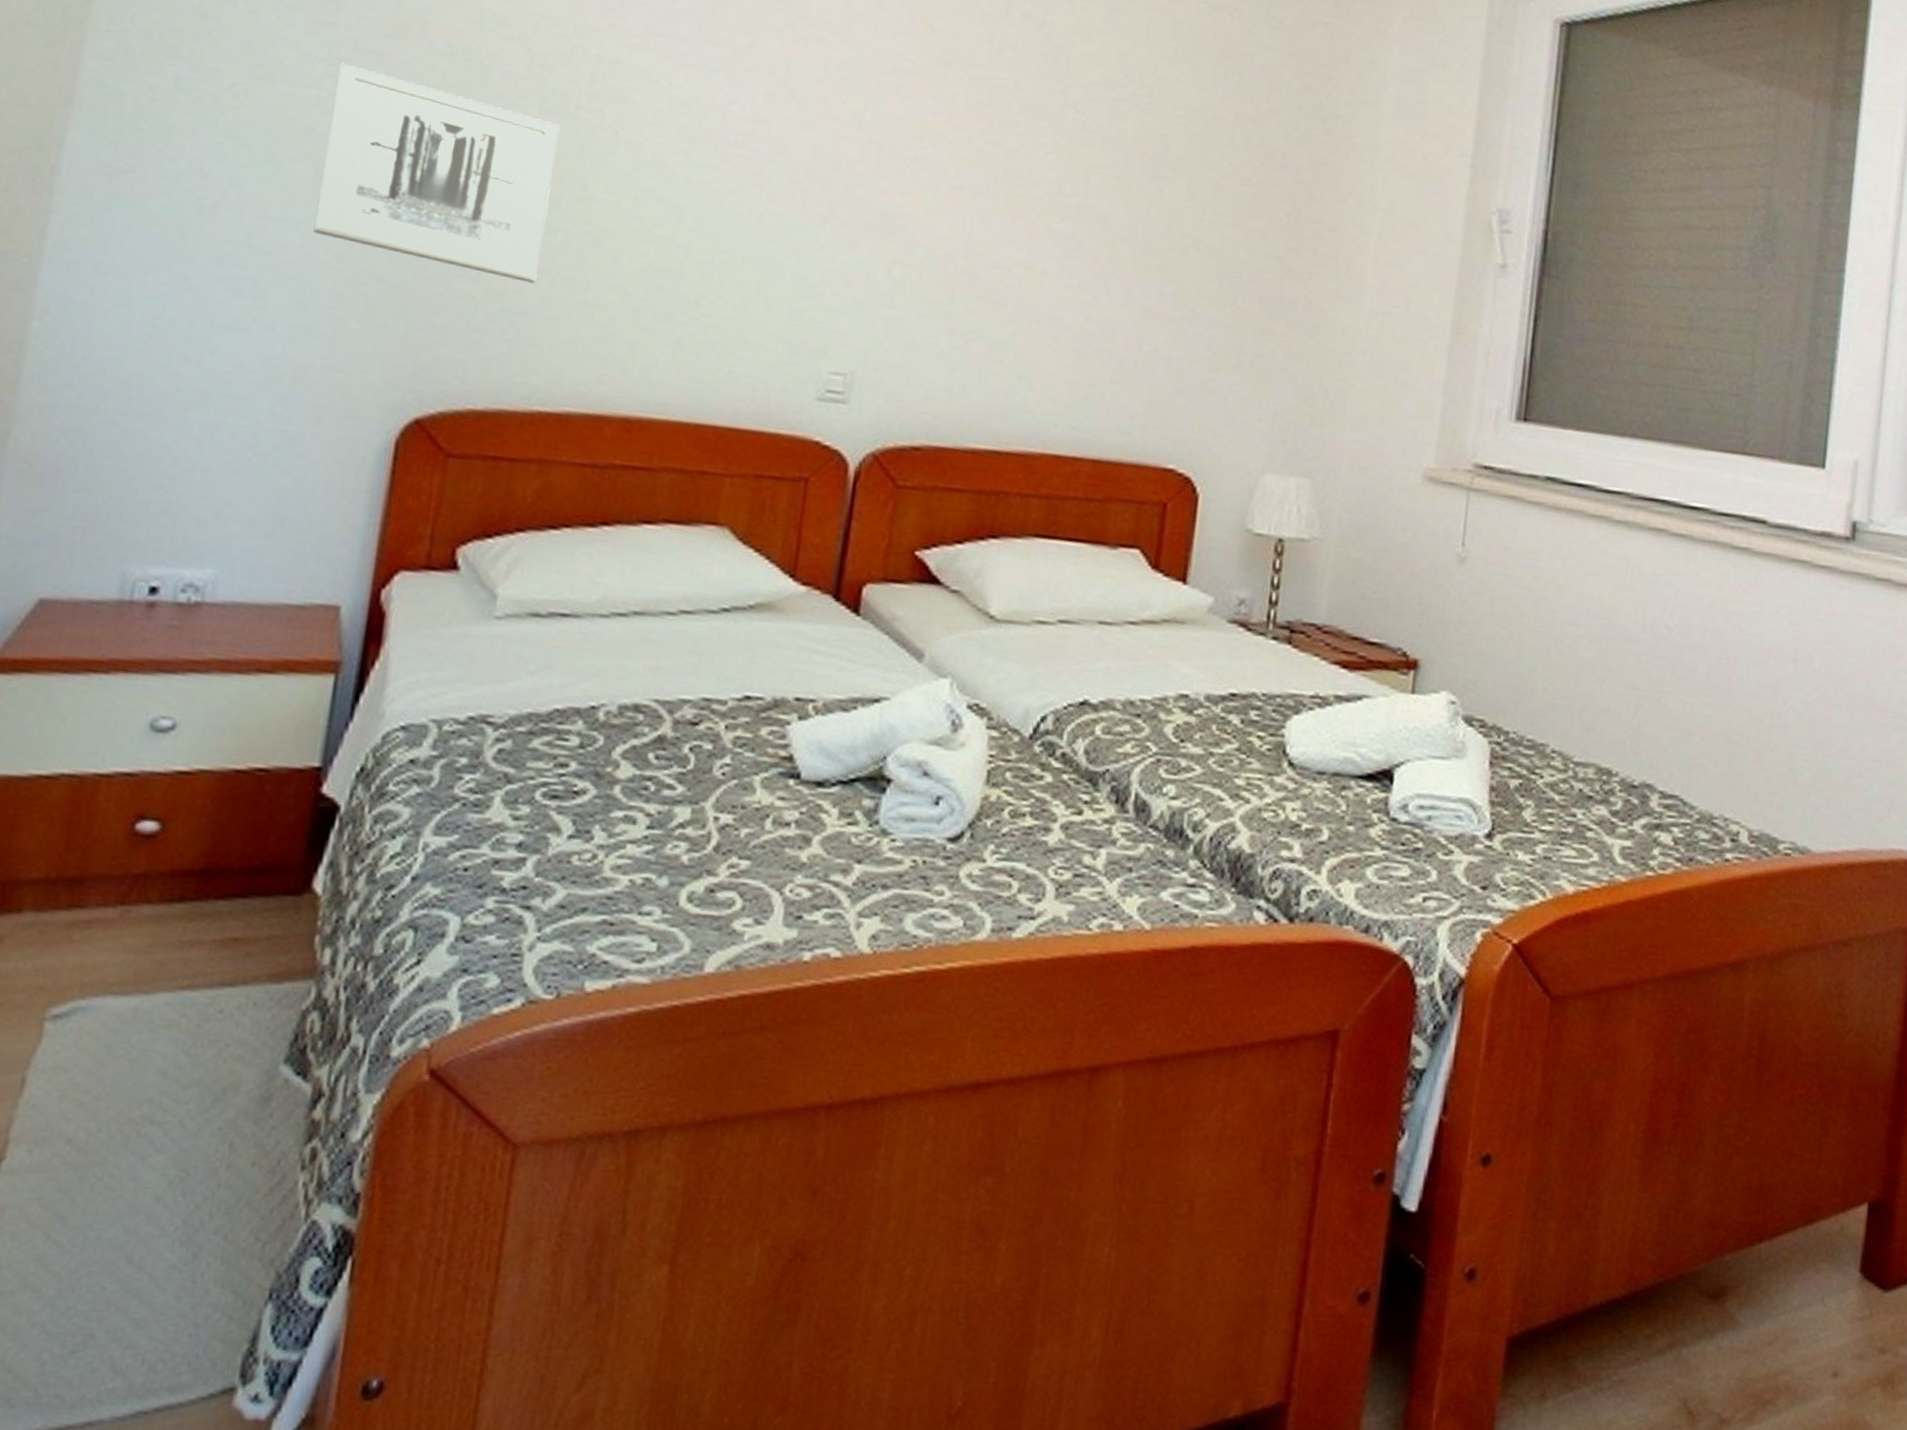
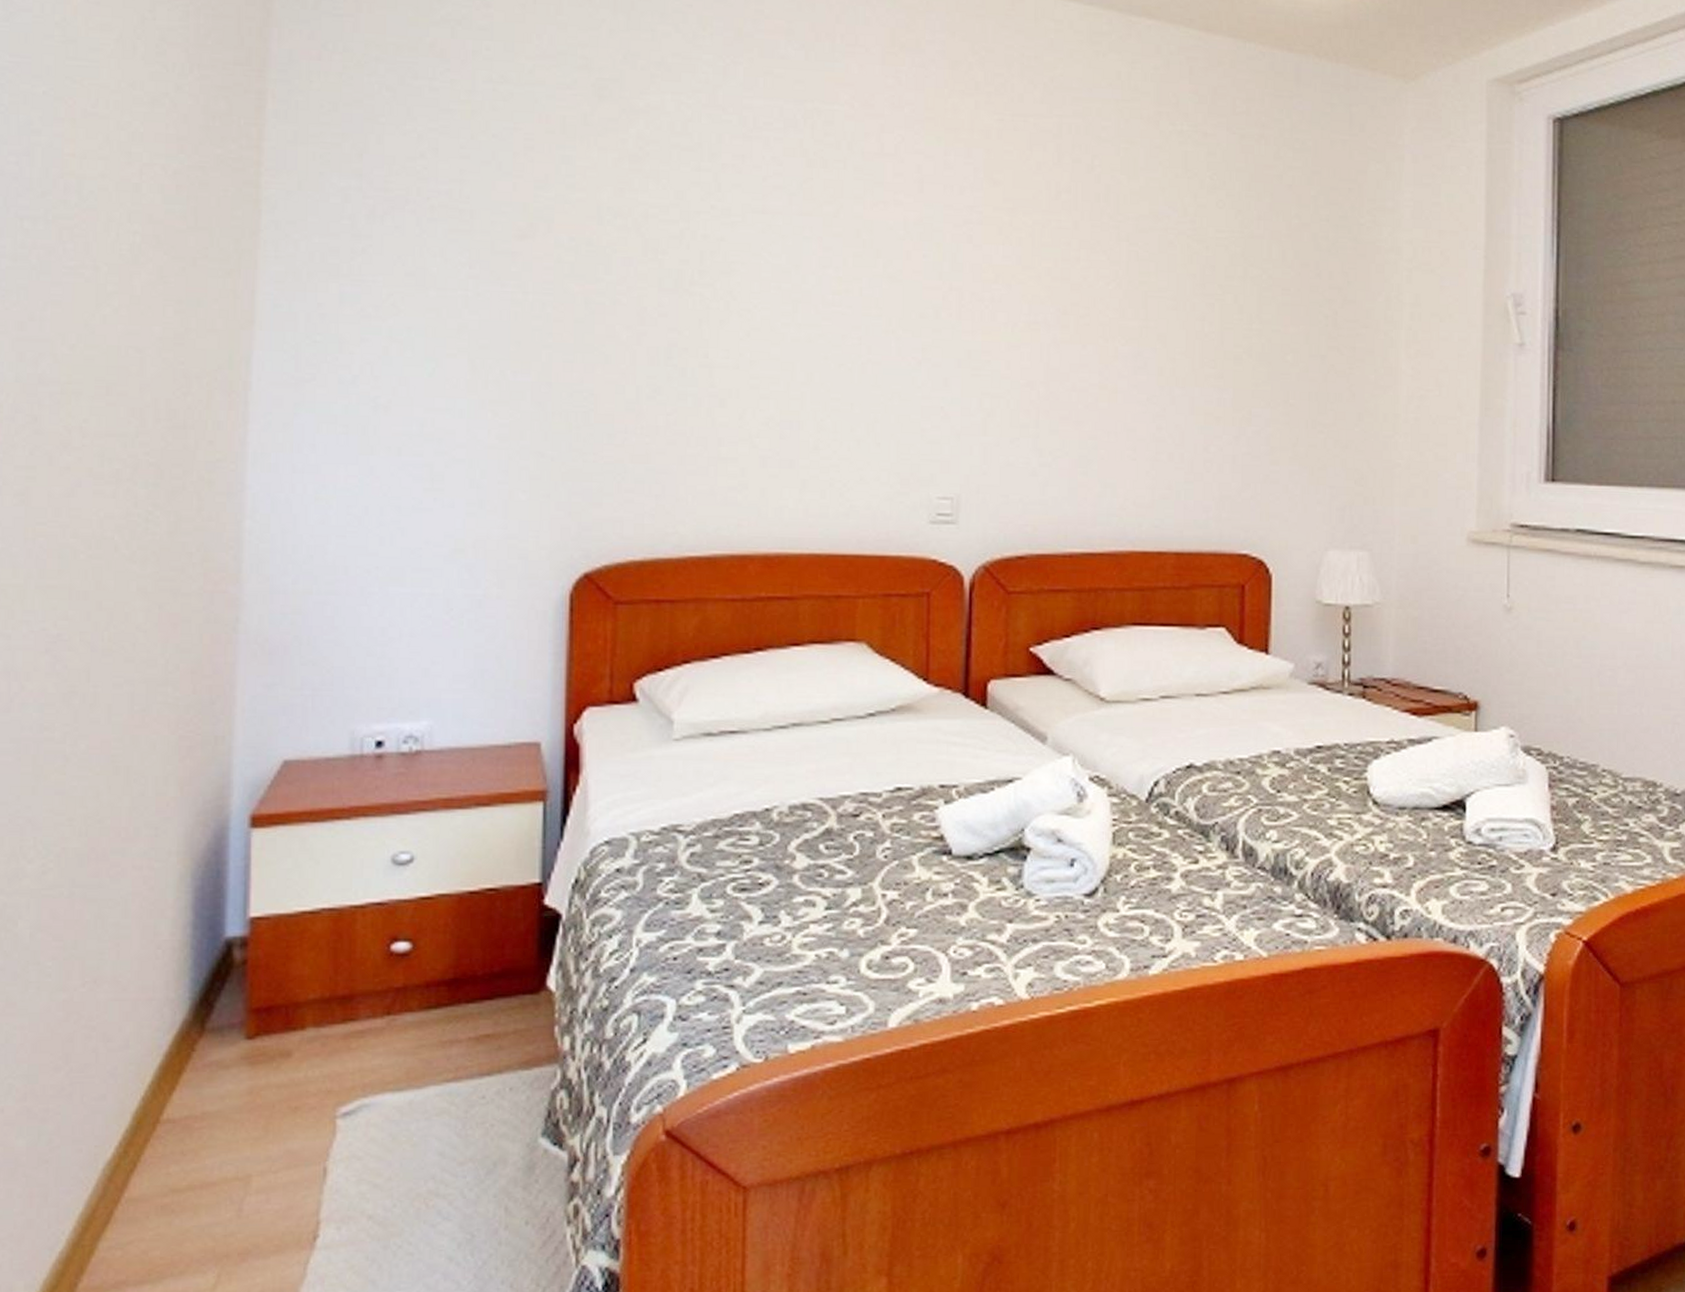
wall art: present [313,62,560,283] -> none [476,265,678,444]

